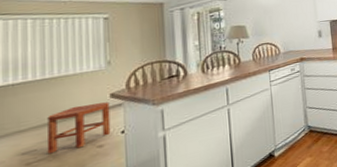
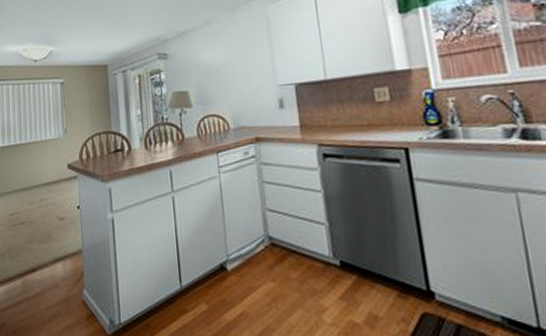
stool: present [46,102,111,154] -> none [24,173,69,219]

